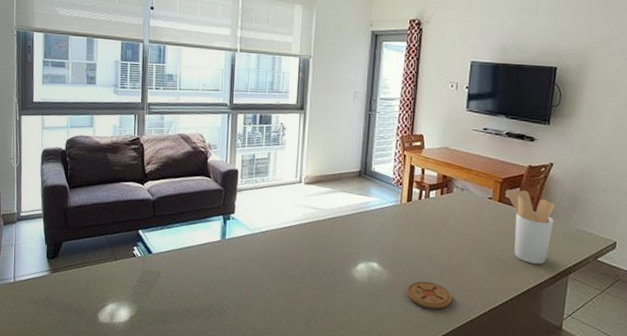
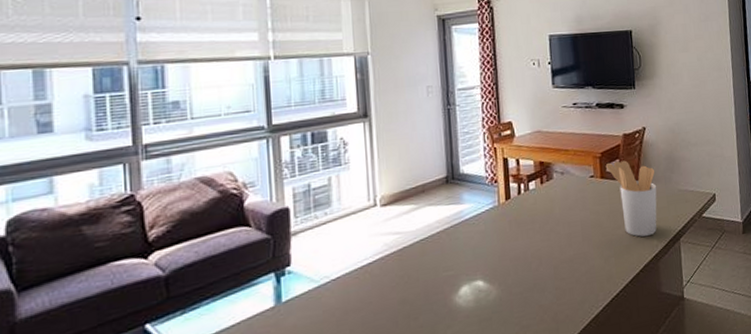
coaster: present [407,281,453,310] -> none [521,285,572,318]

